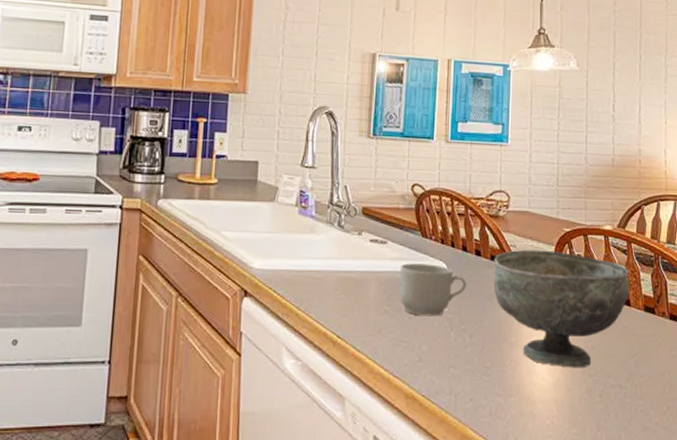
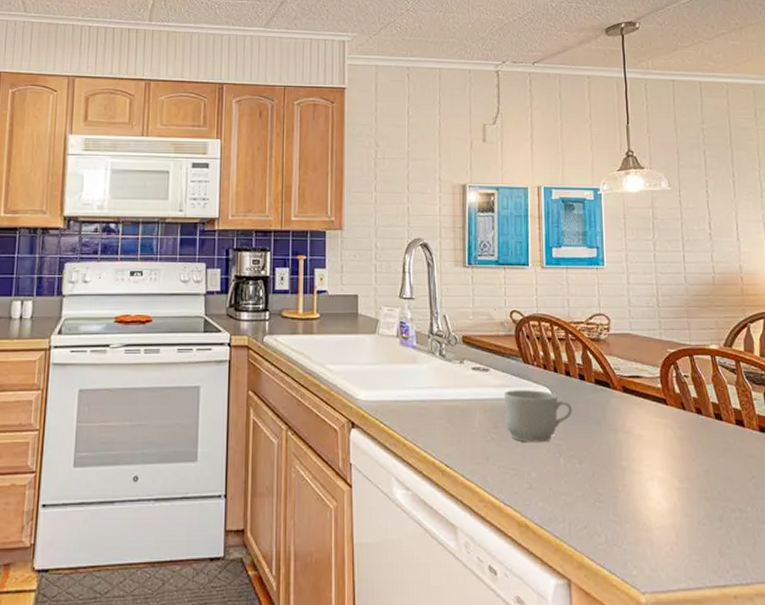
bowl: present [493,249,630,368] -> none [599,372,743,493]

